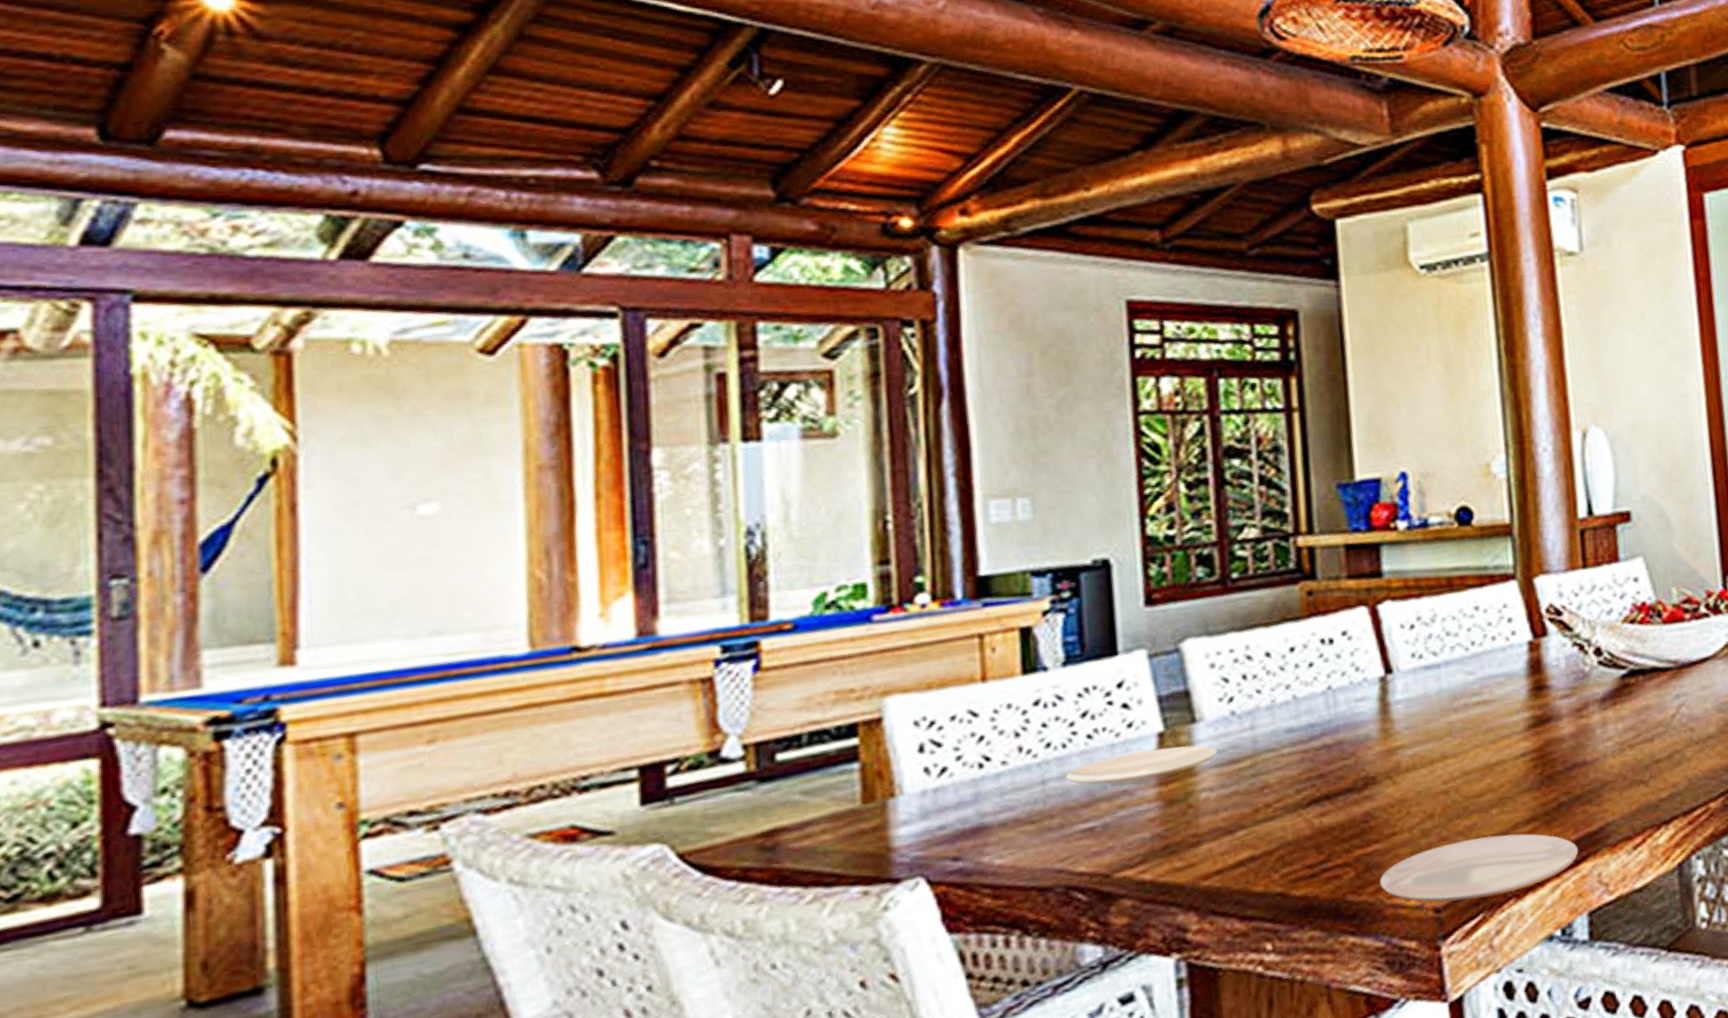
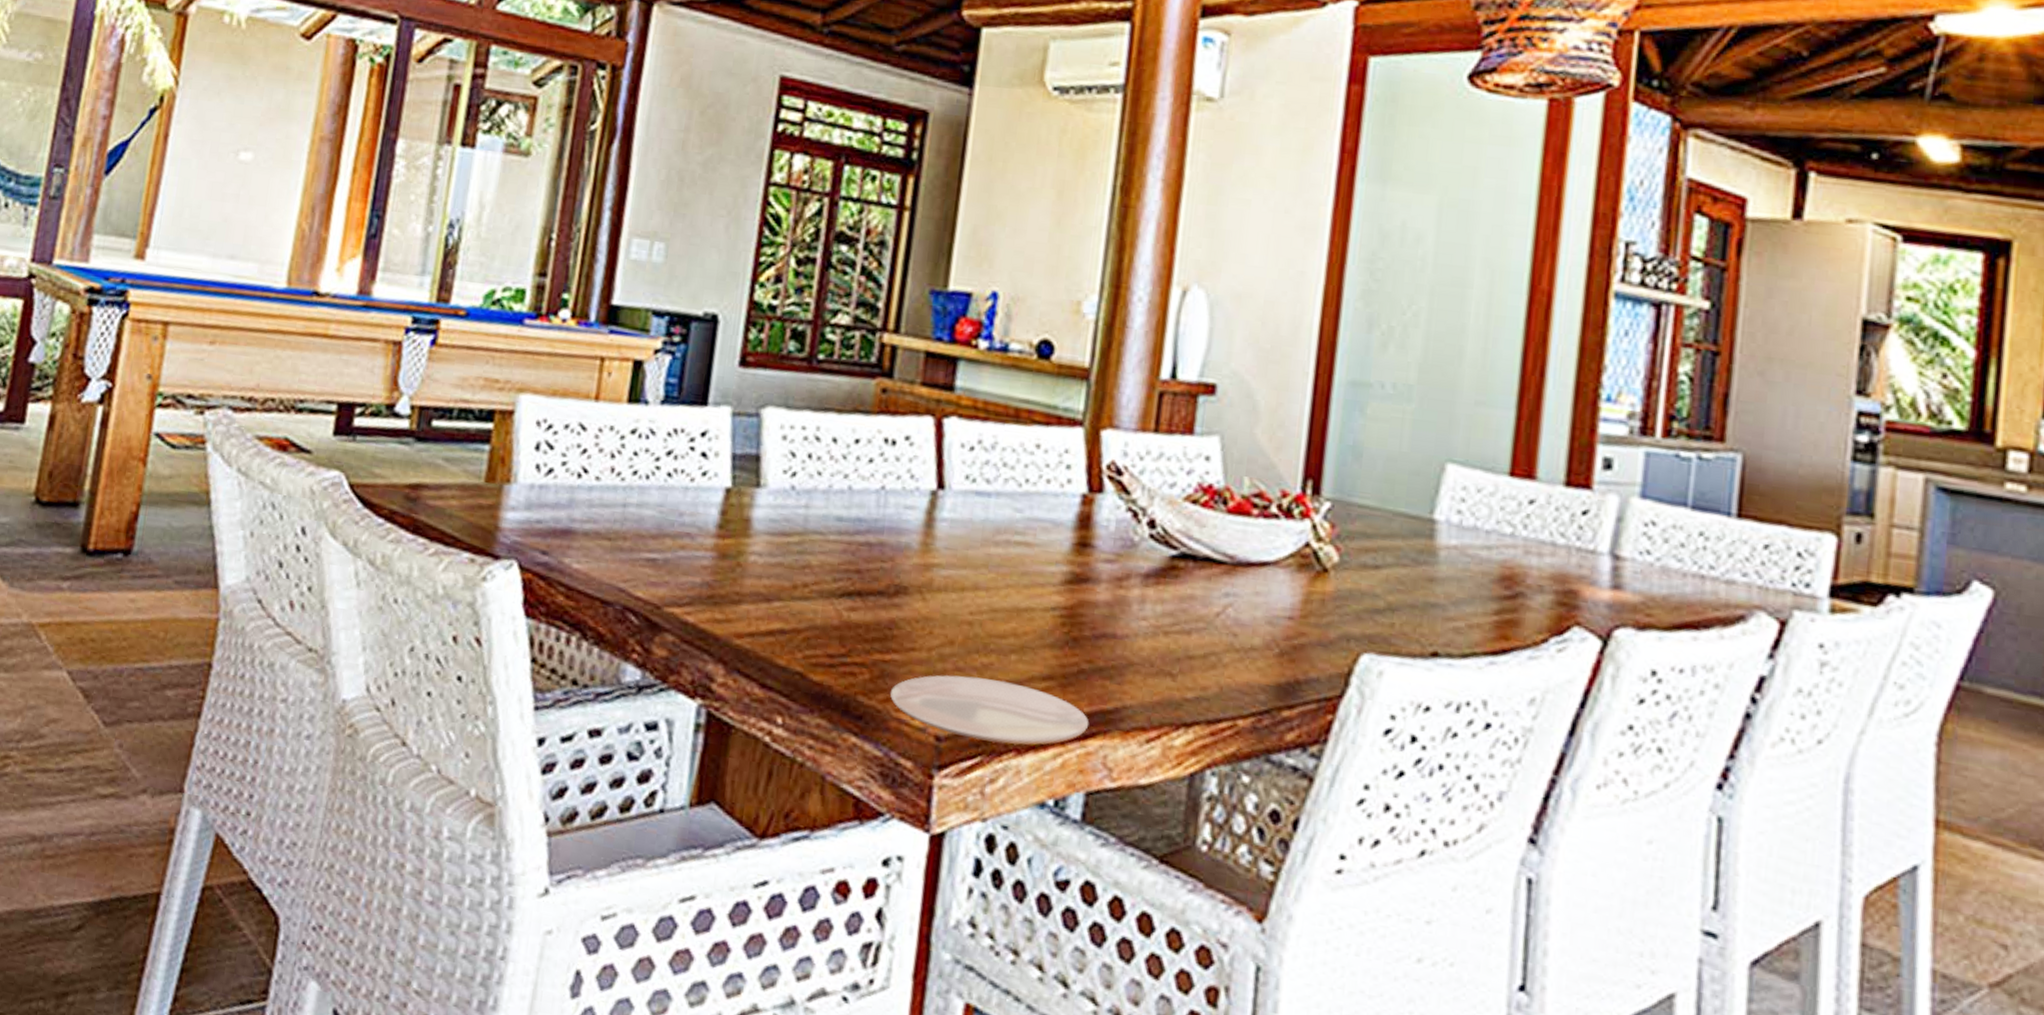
plate: present [1066,745,1218,786] -> none [643,498,773,533]

